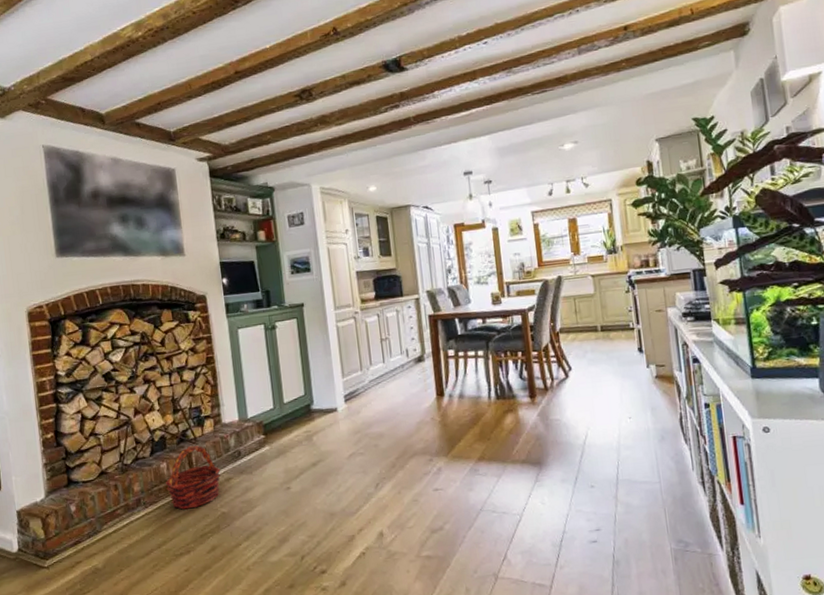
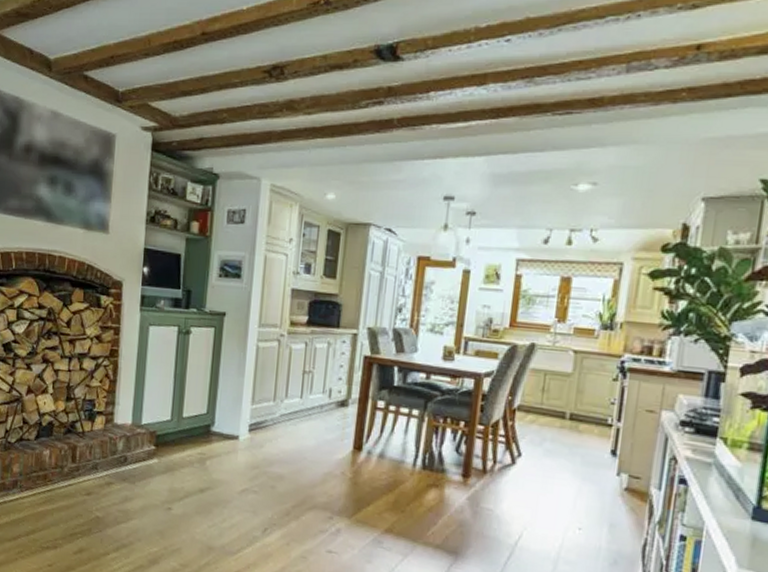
basket: present [165,446,221,510] -> none [44,439,103,504]

